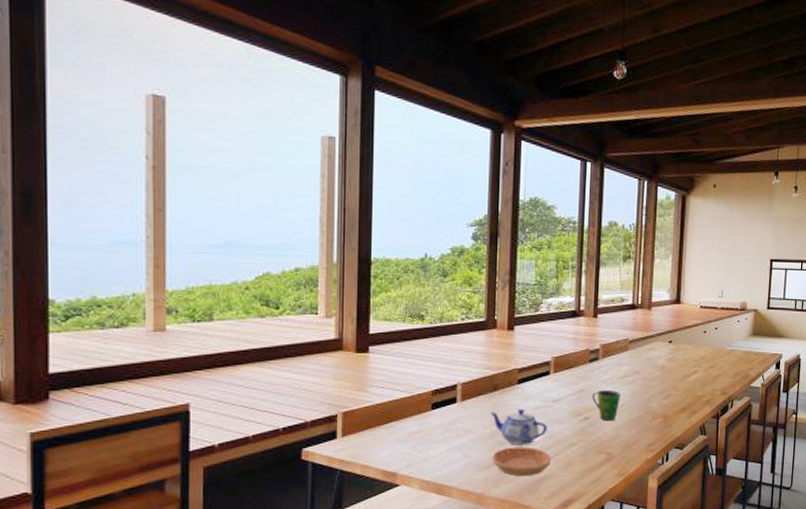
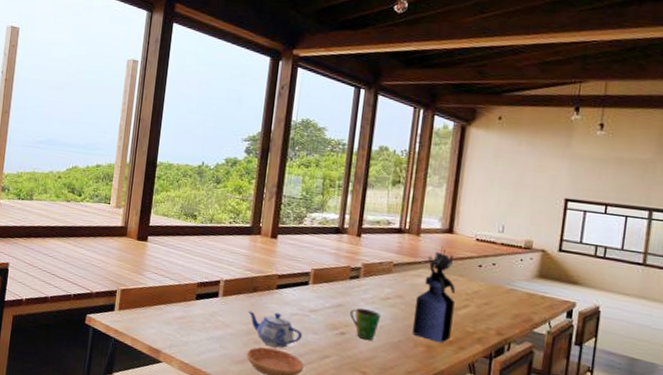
vase: none [649,317,686,411] -> present [411,246,456,343]

